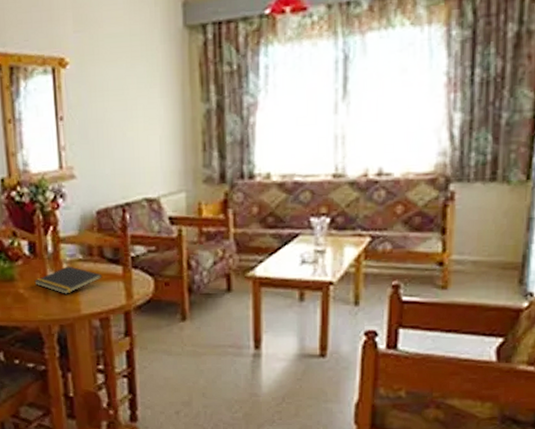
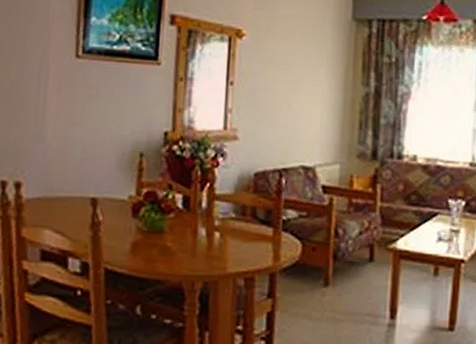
notepad: present [34,266,102,294] -> none [184,223,253,251]

